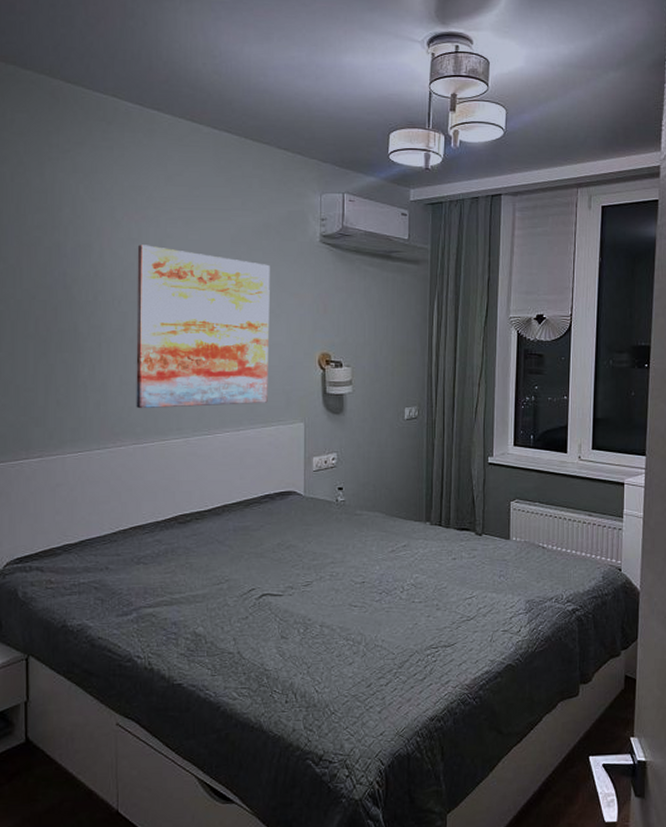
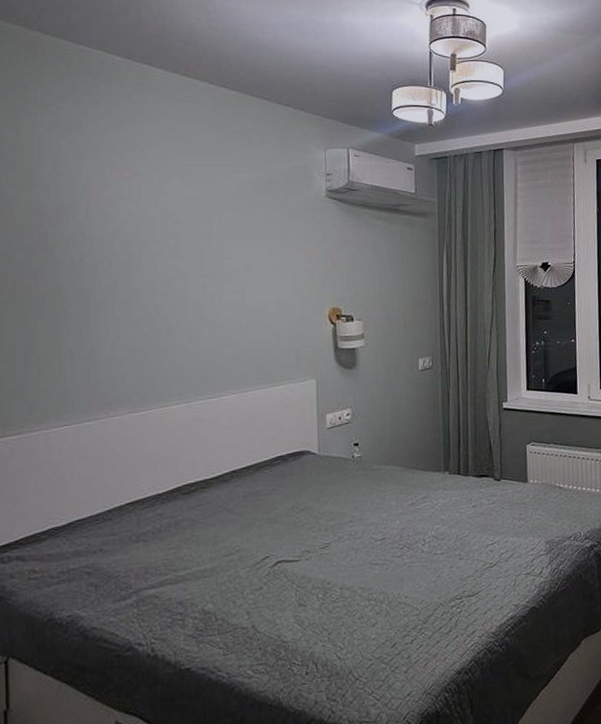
wall art: present [136,245,270,409] -> none [129,202,277,375]

